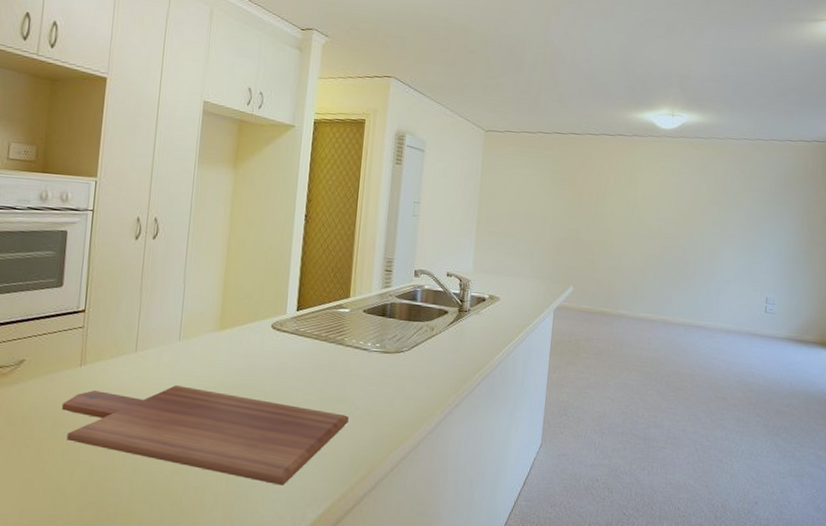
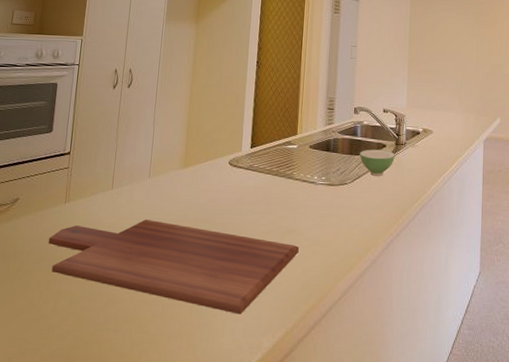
bowl: none [418,315,459,344] -> present [359,149,396,176]

